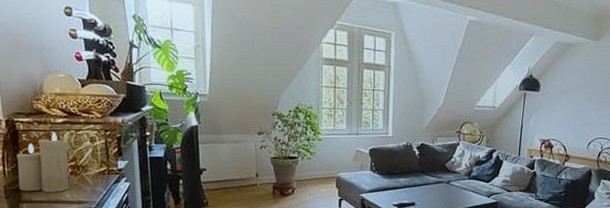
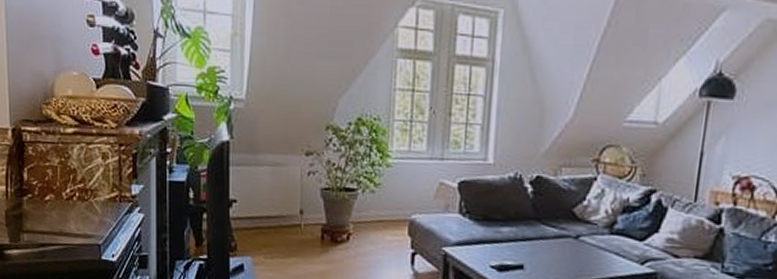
candle: present [16,132,70,193] -> none [21,144,78,222]

